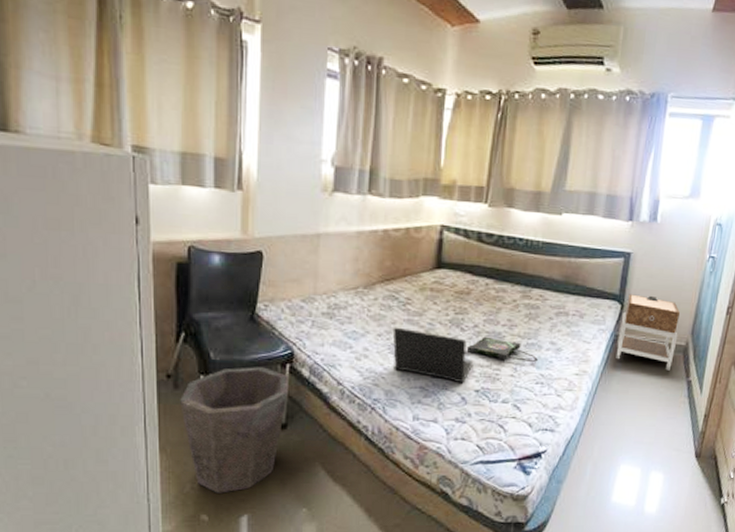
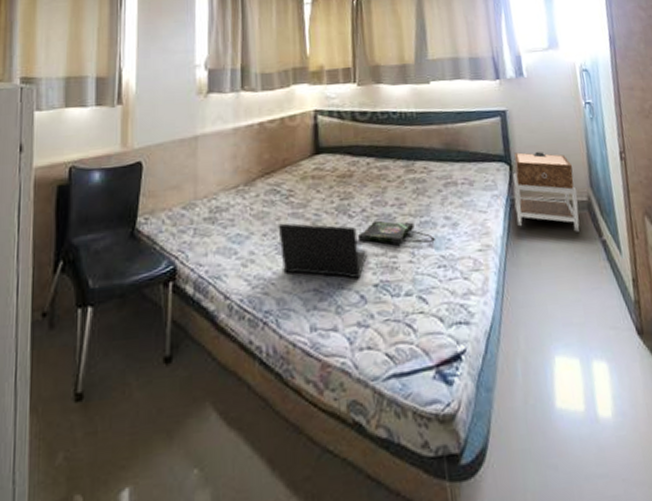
waste bin: present [180,367,288,493] -> none [55,289,172,462]

